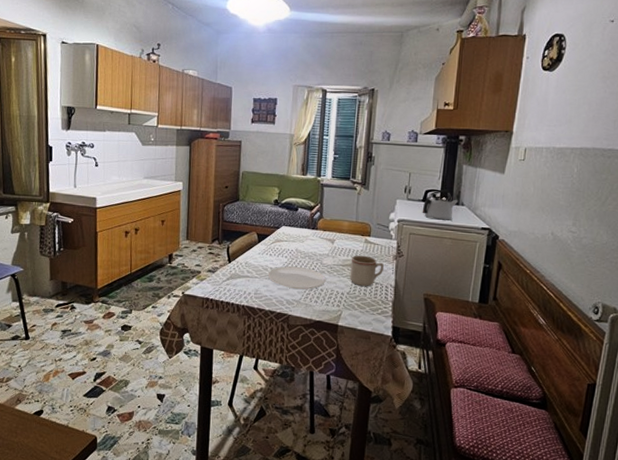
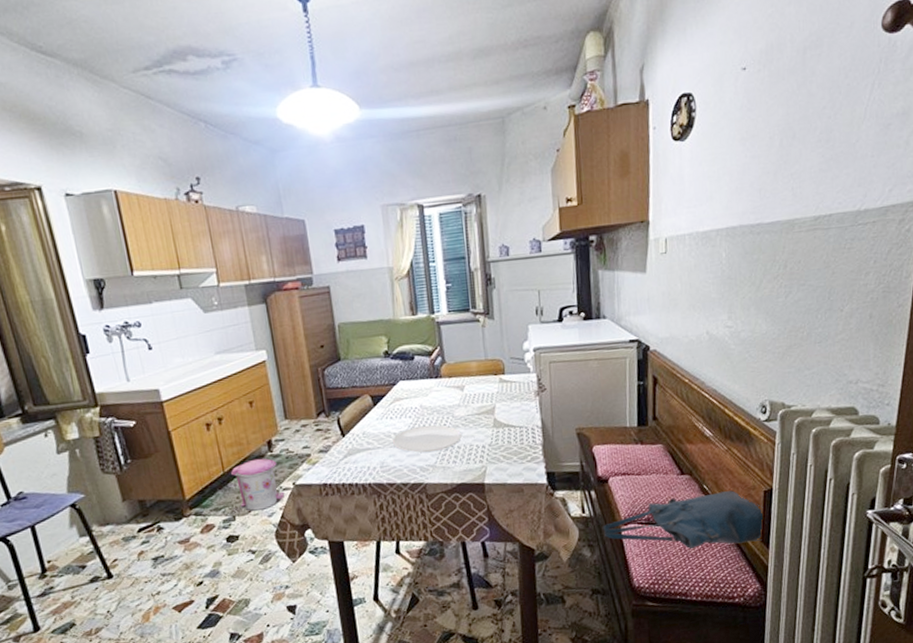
trash can: none [136,266,174,309] -> present [231,458,284,511]
mug: present [349,255,384,287] -> none [486,397,526,434]
kettle: present [422,189,459,221] -> none [559,302,599,341]
tote bag: none [435,372,585,429] -> present [603,490,764,549]

